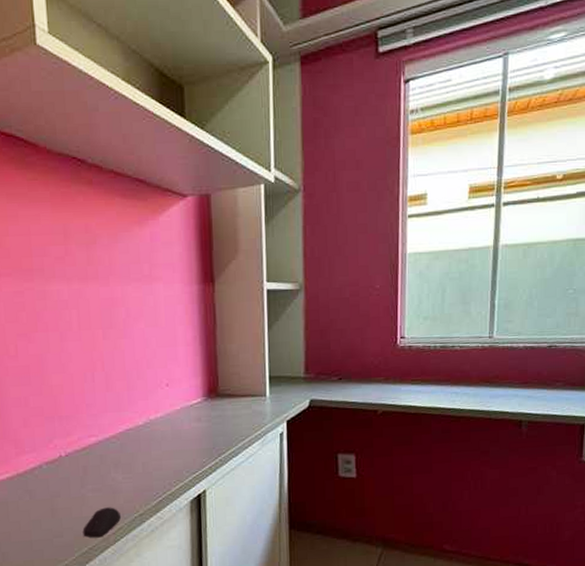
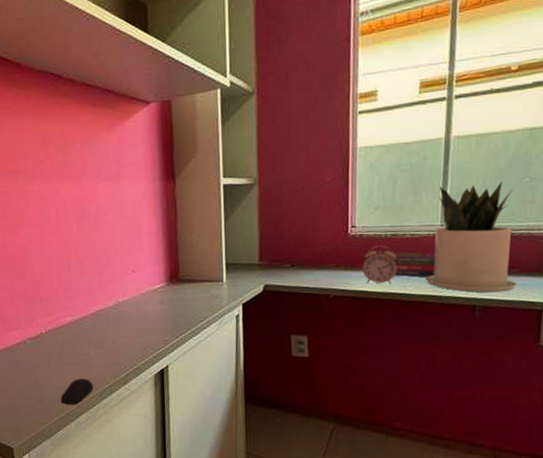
alarm clock: none [411,357,446,399] -> present [362,245,397,285]
books: none [424,364,483,391] -> present [375,251,435,277]
planter: none [474,293,561,407] -> present [425,182,517,293]

